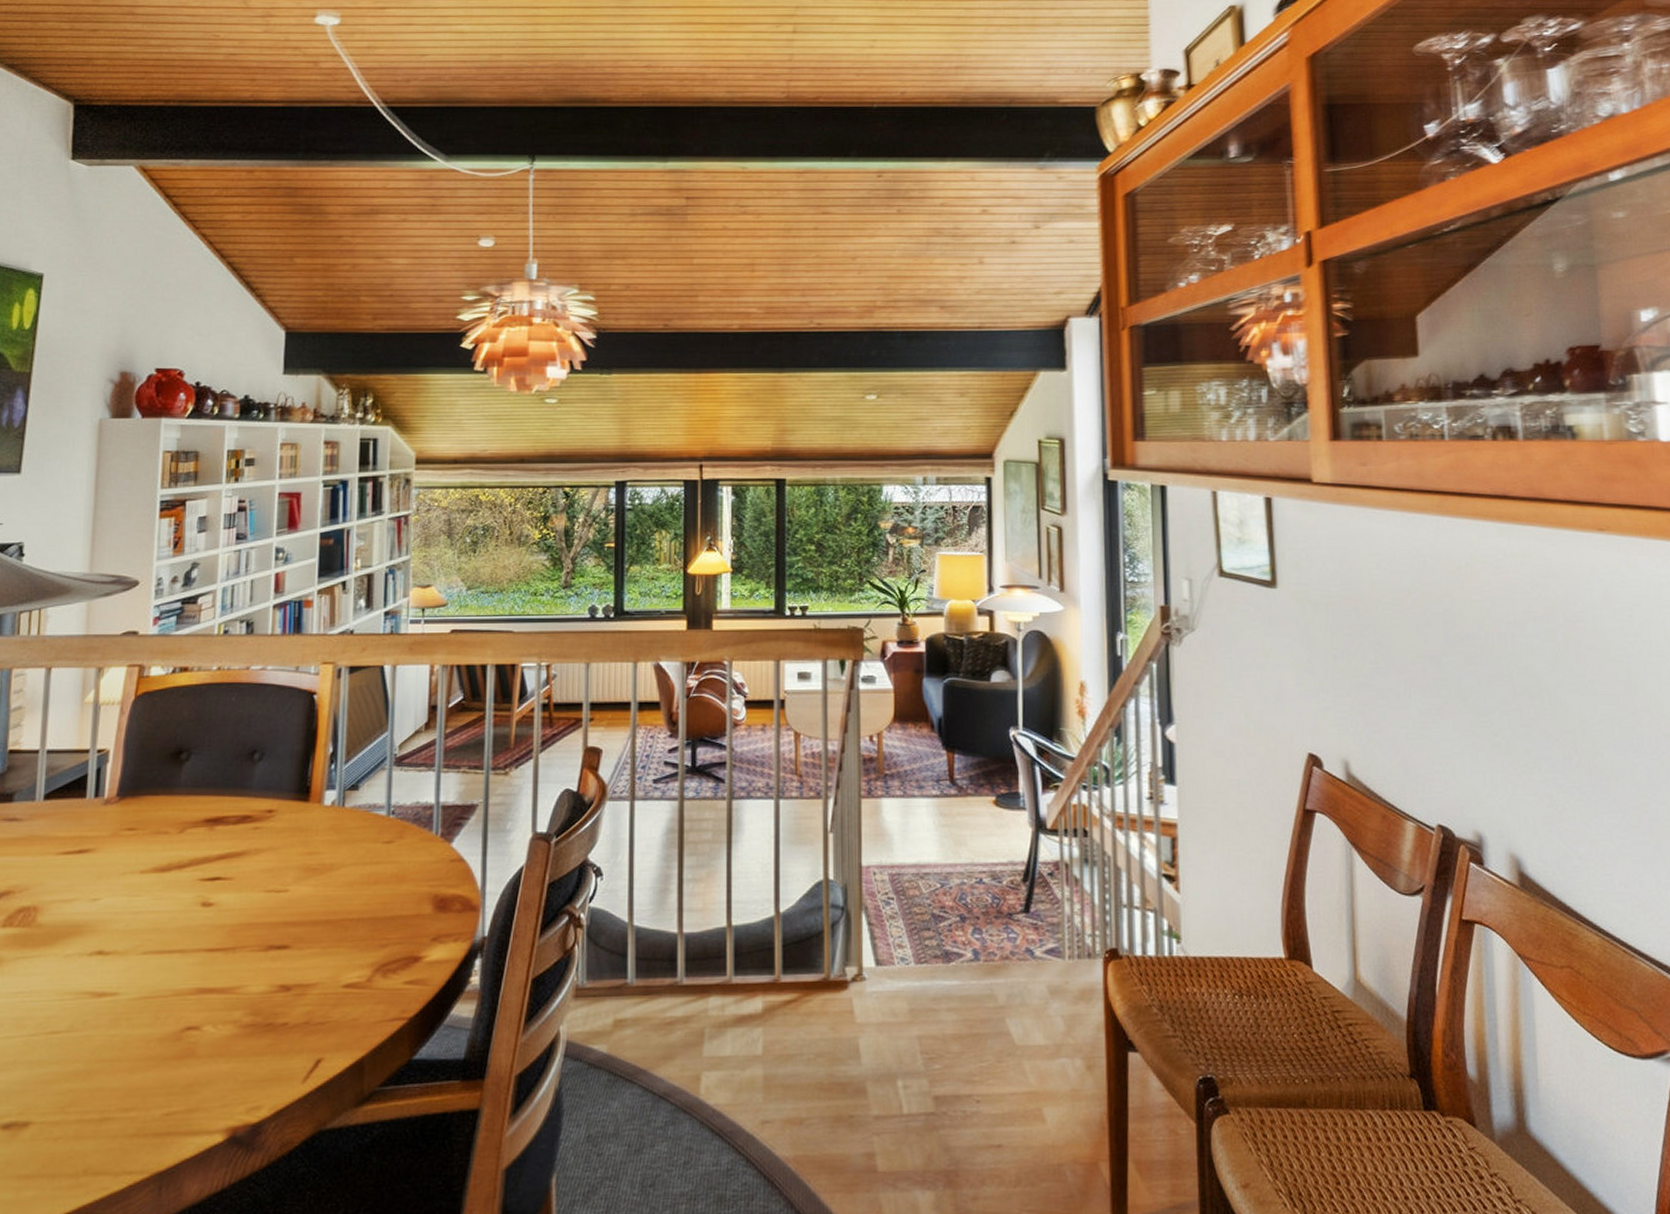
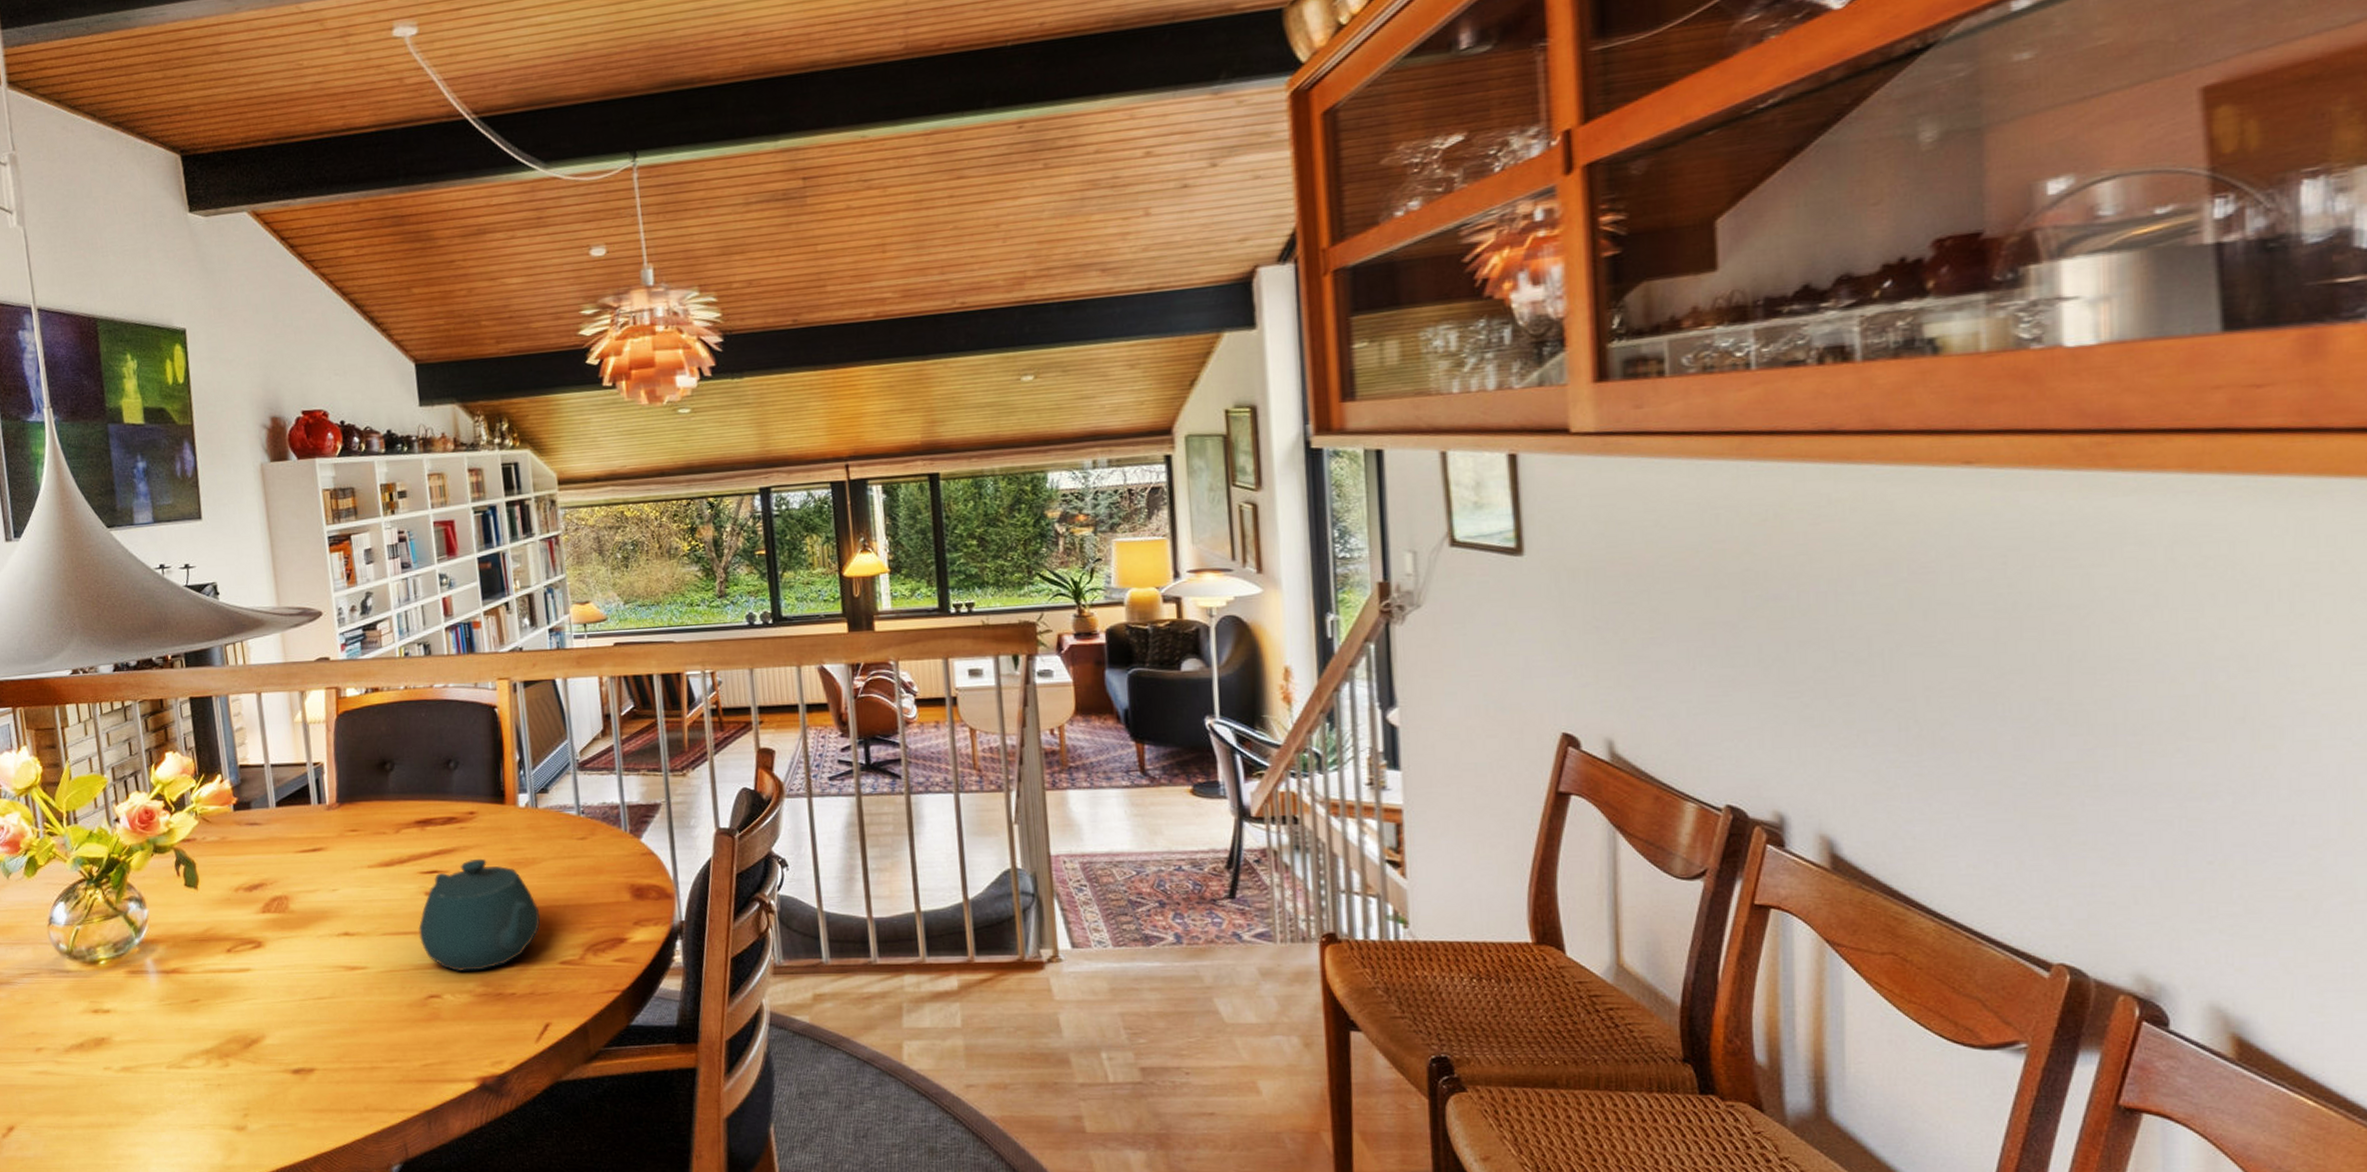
teapot: none [186,863,330,997] -> present [418,858,541,971]

